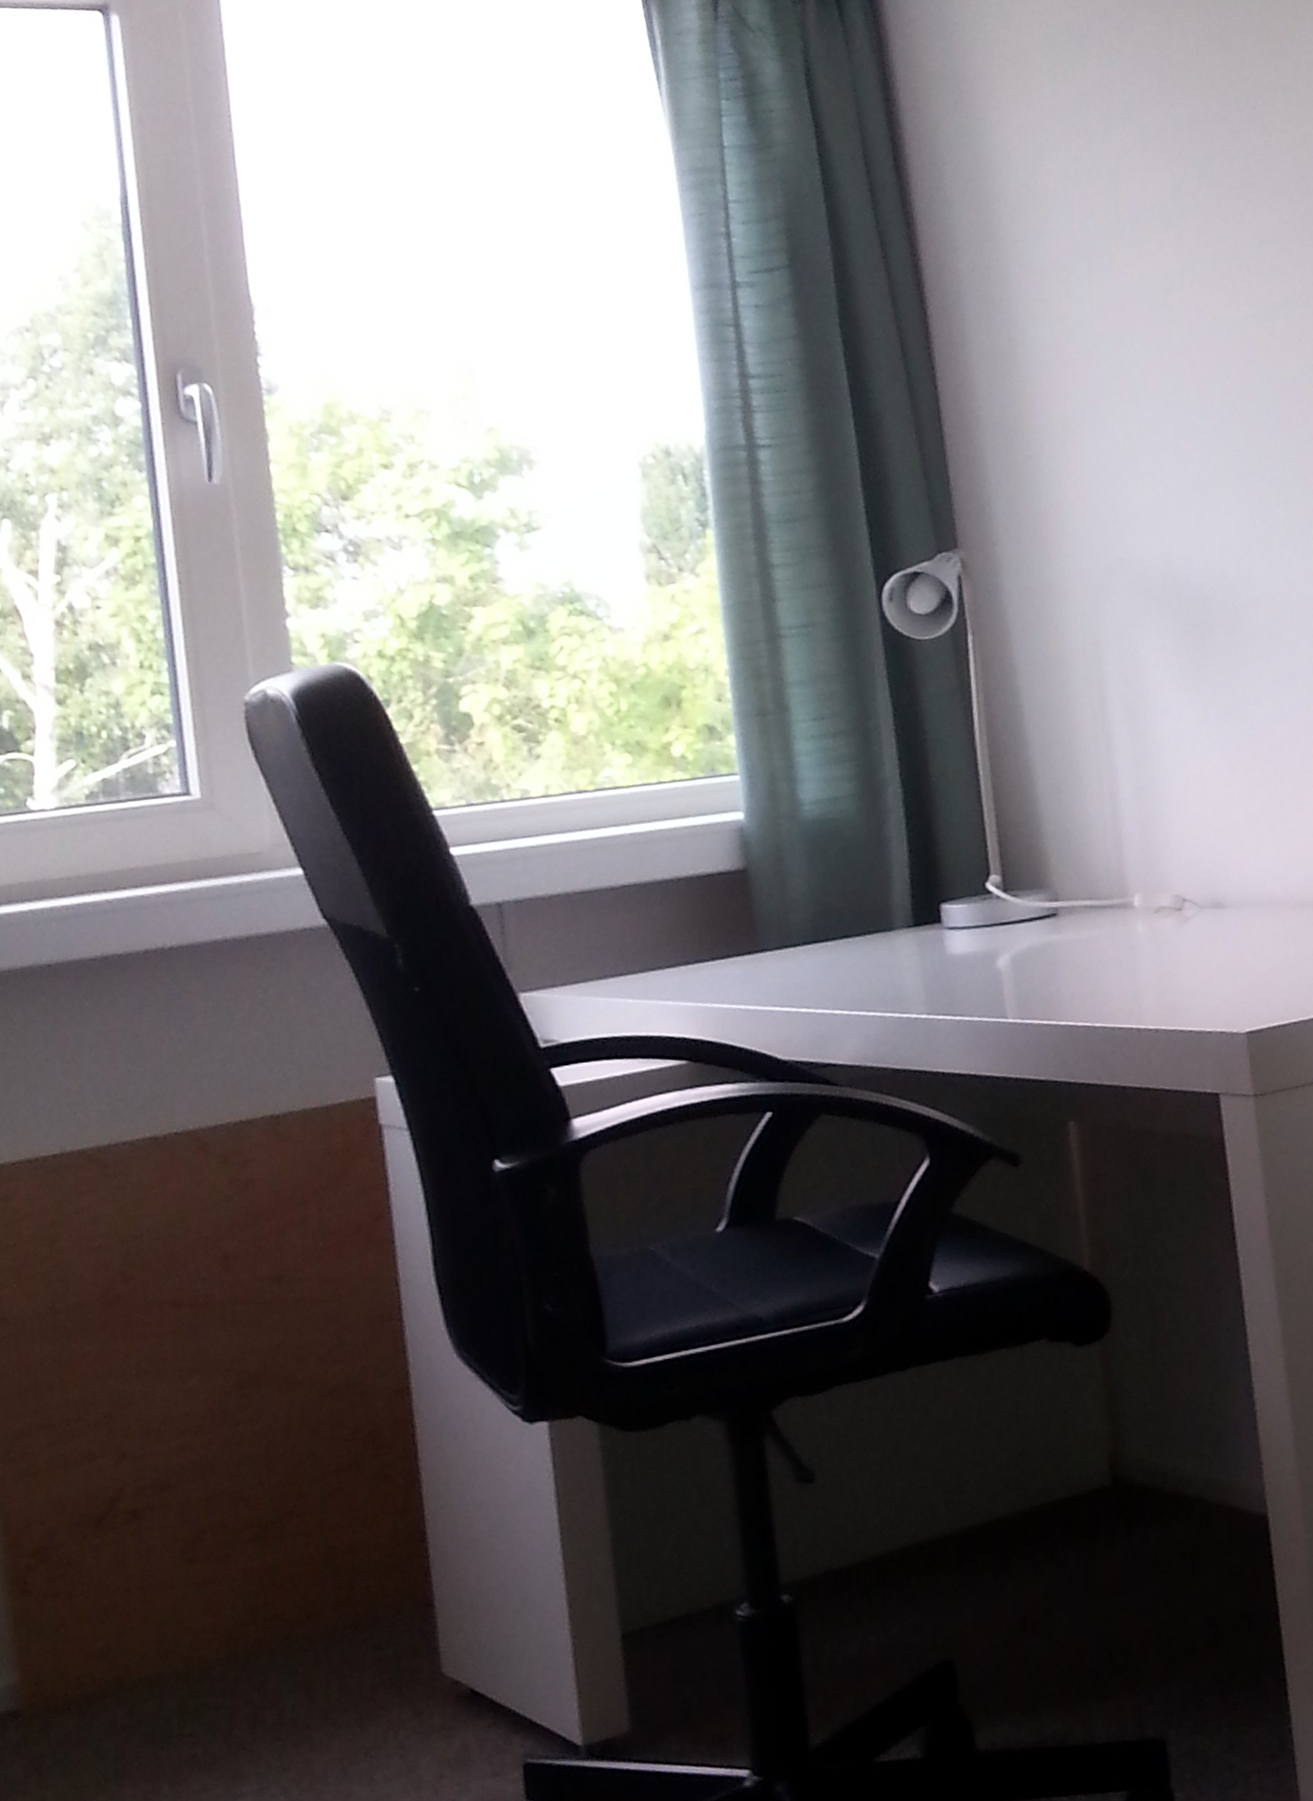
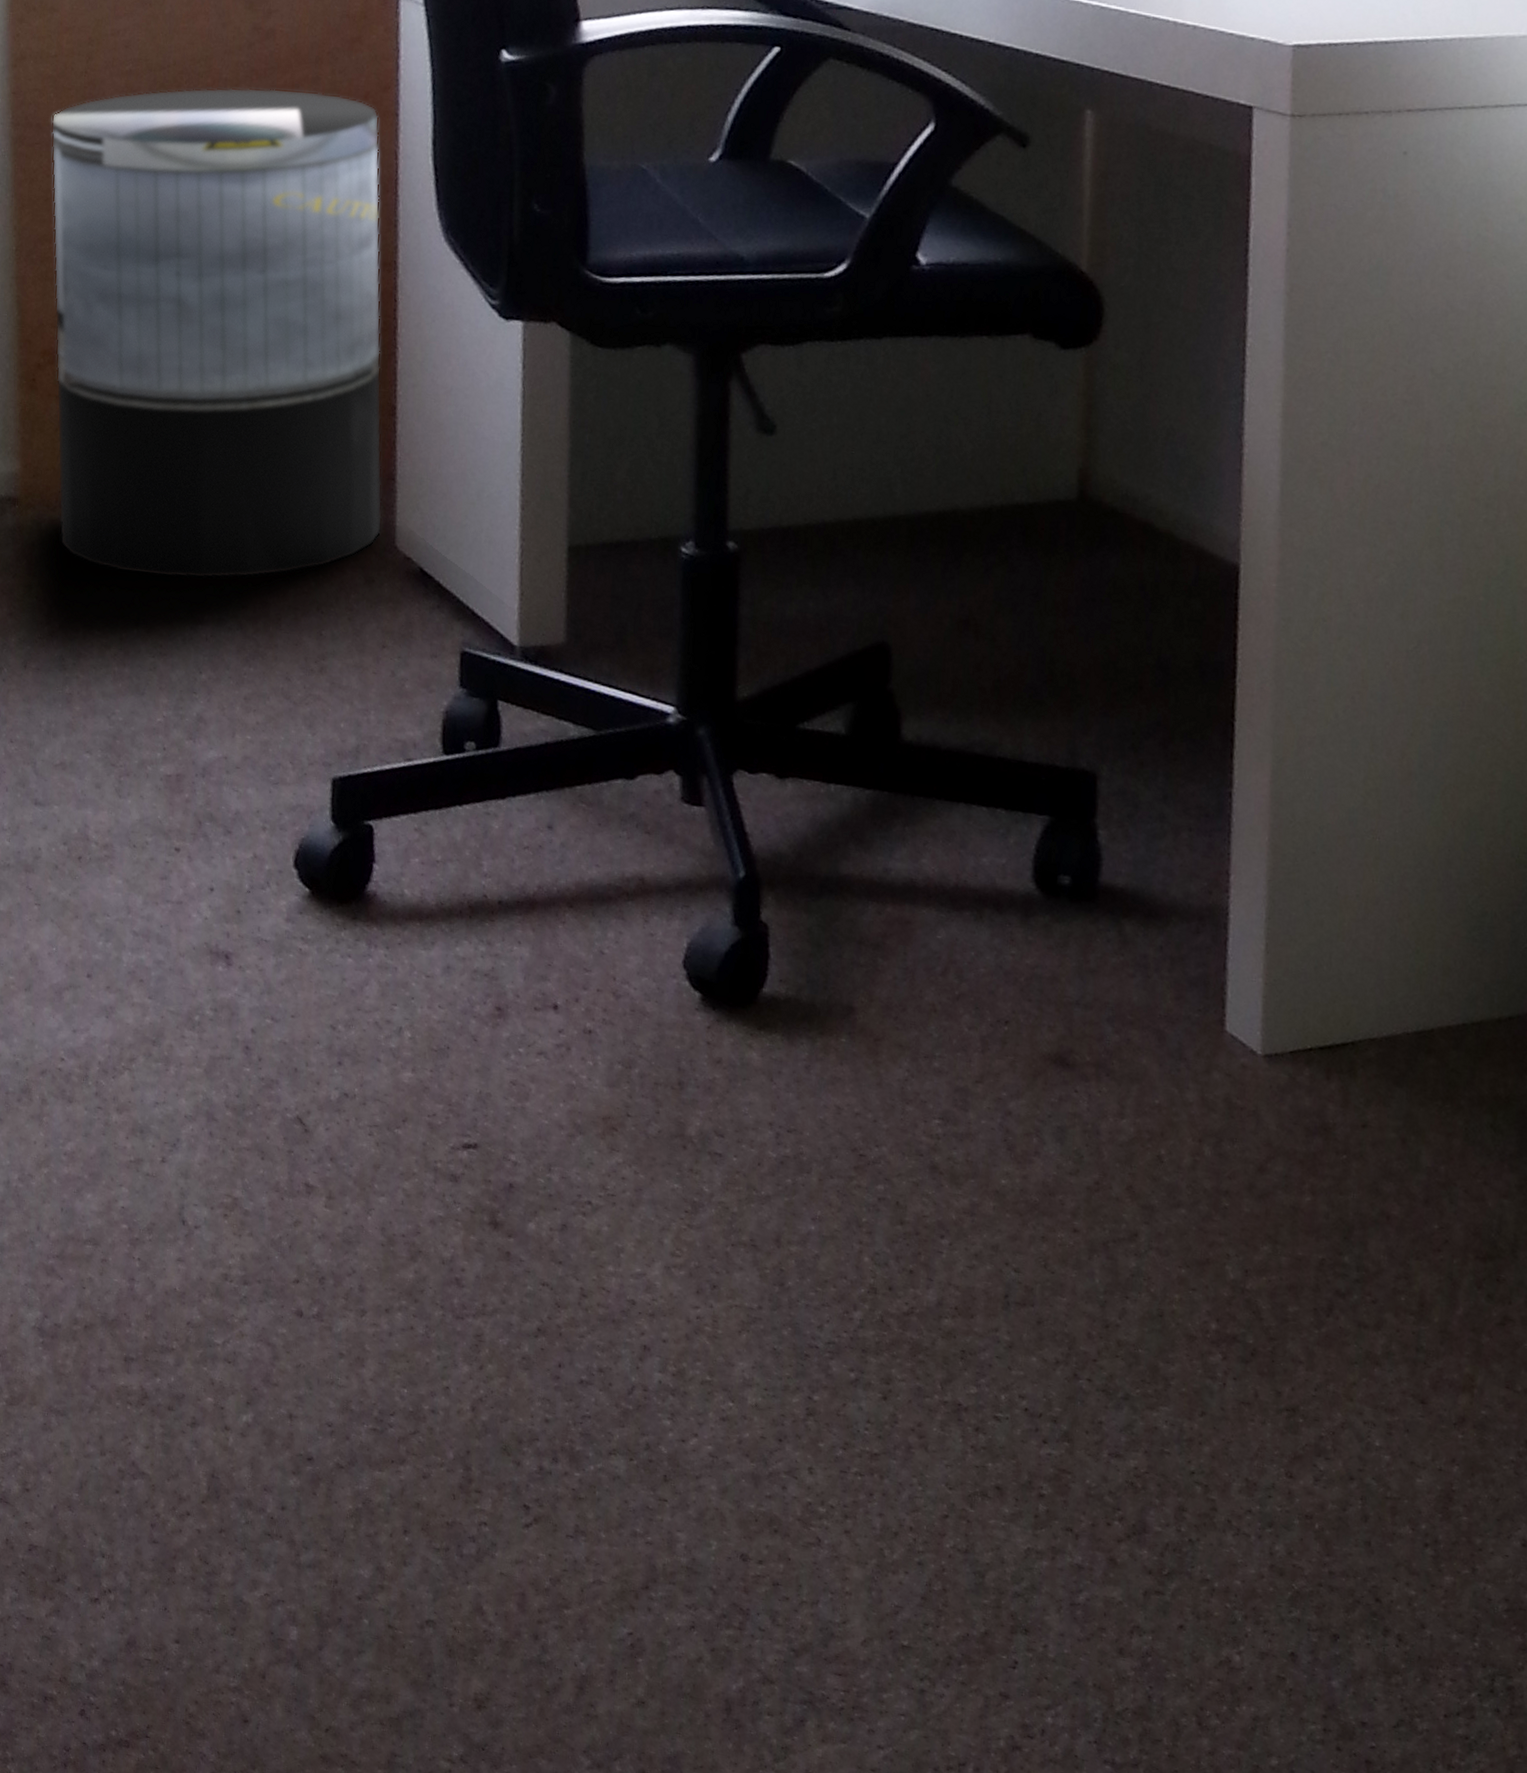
trash can: none [17,1232,425,1764] -> present [51,87,383,579]

